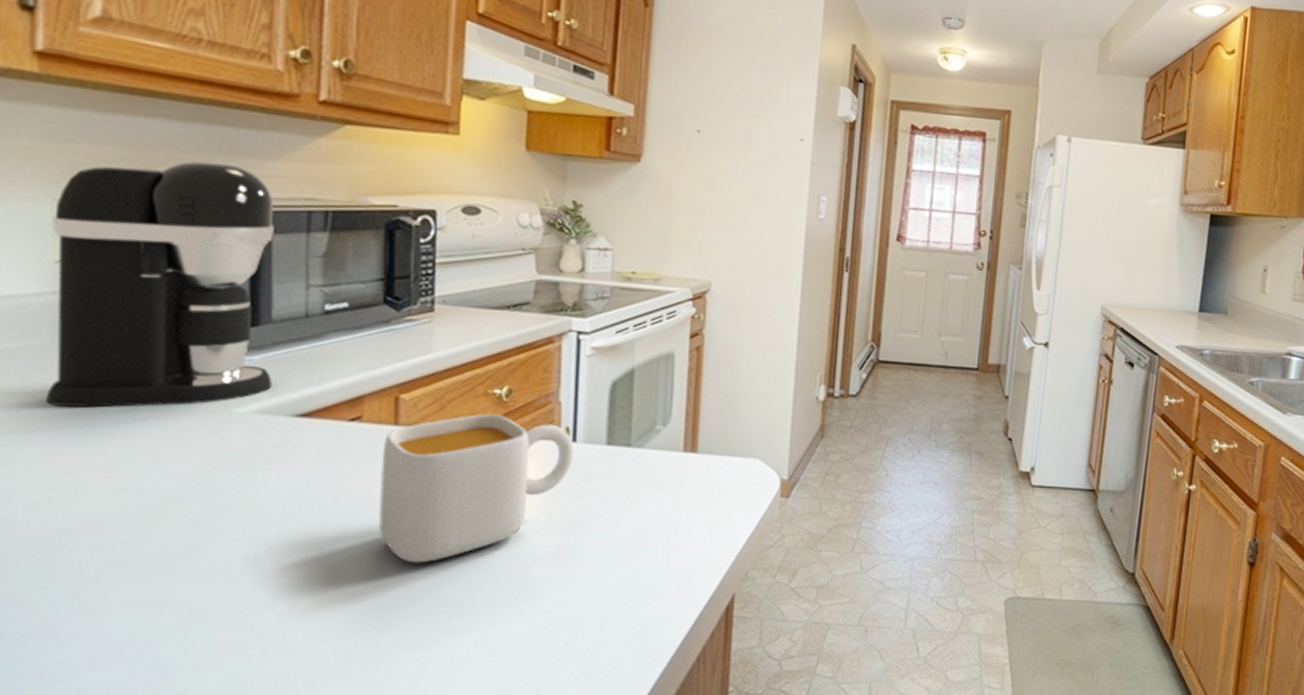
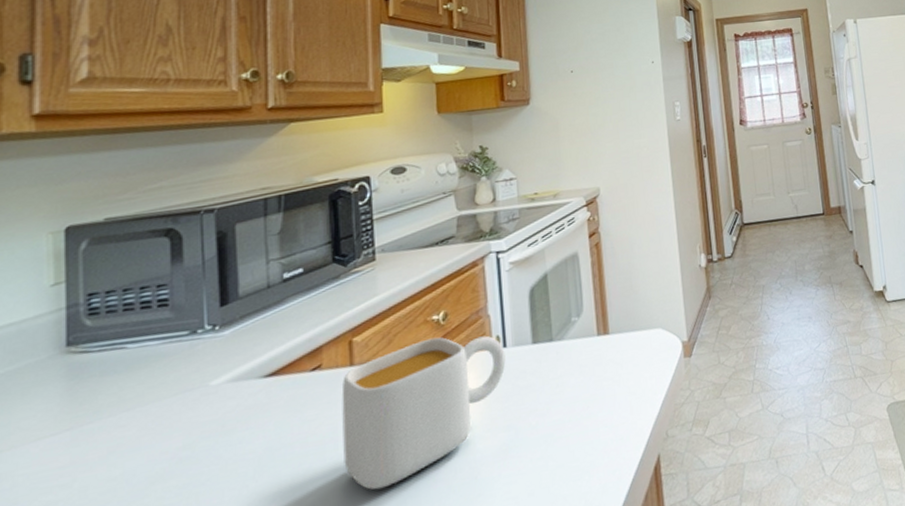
coffee maker: present [46,160,274,408] -> none [43,173,242,415]

